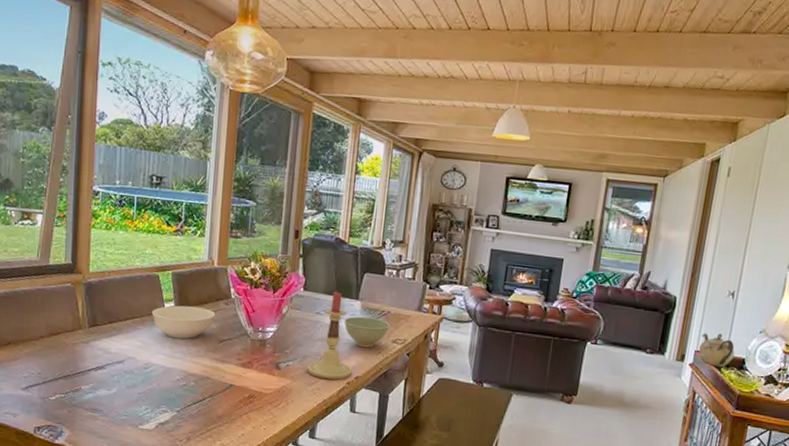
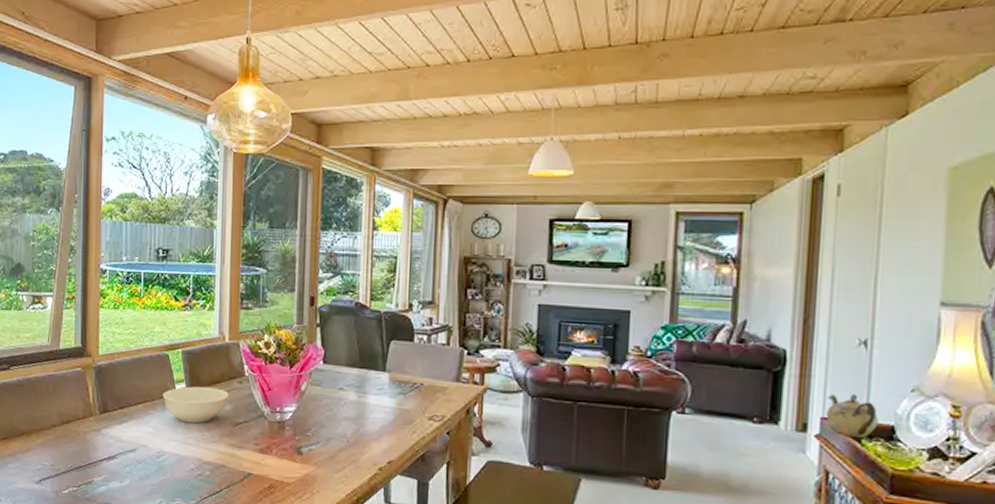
candlestick: present [307,291,352,380] -> none [332,362,384,466]
bowl: present [344,316,390,348] -> none [370,390,424,427]

